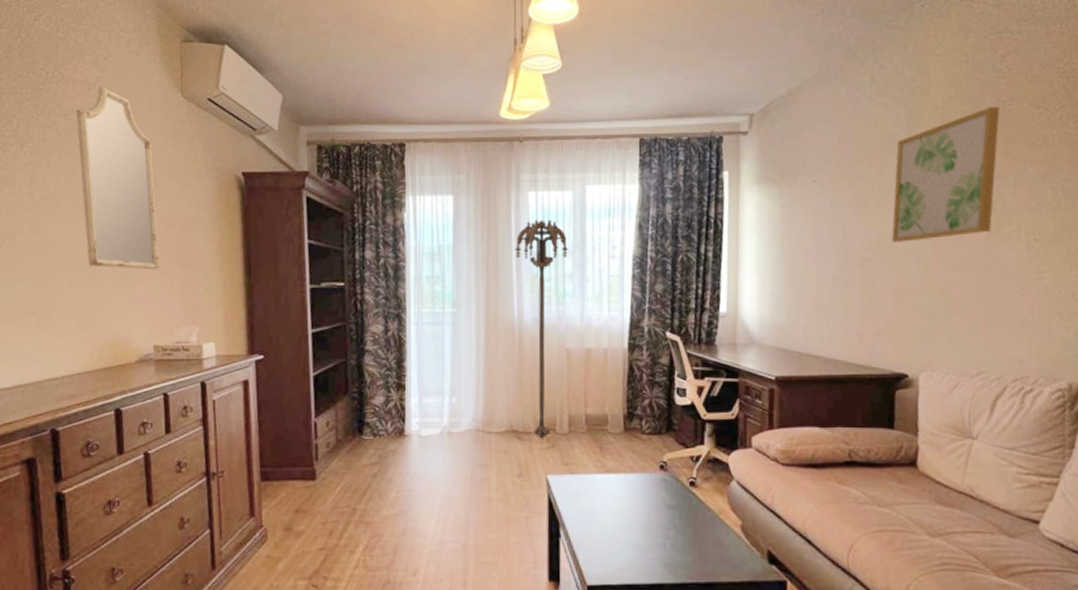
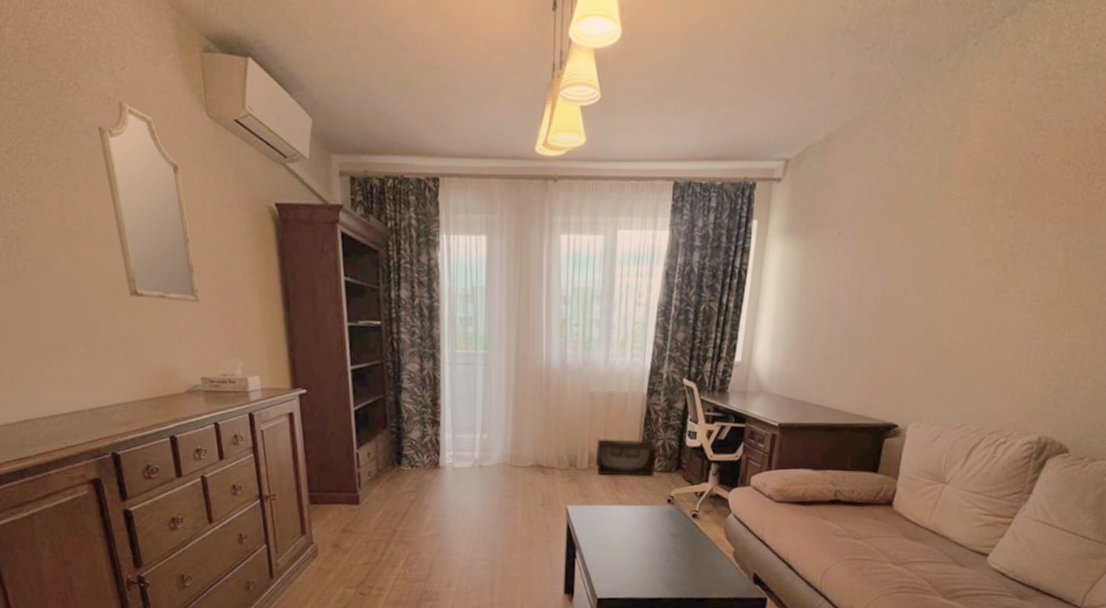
floor lamp: present [515,220,569,438] -> none [545,264,597,472]
storage bin: none [576,399,645,440] -> present [595,439,658,477]
wall art: present [892,106,1000,242] -> none [905,160,1031,299]

